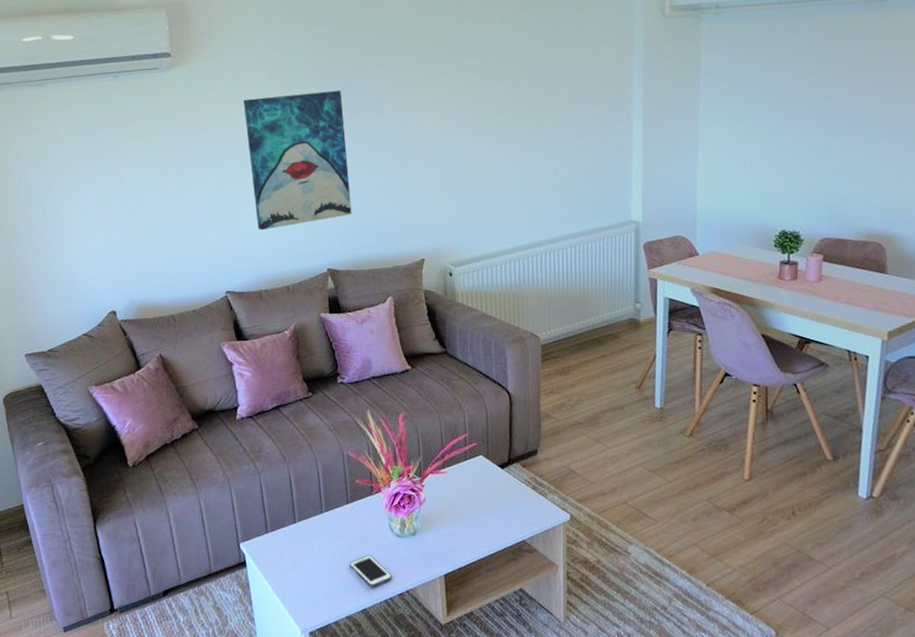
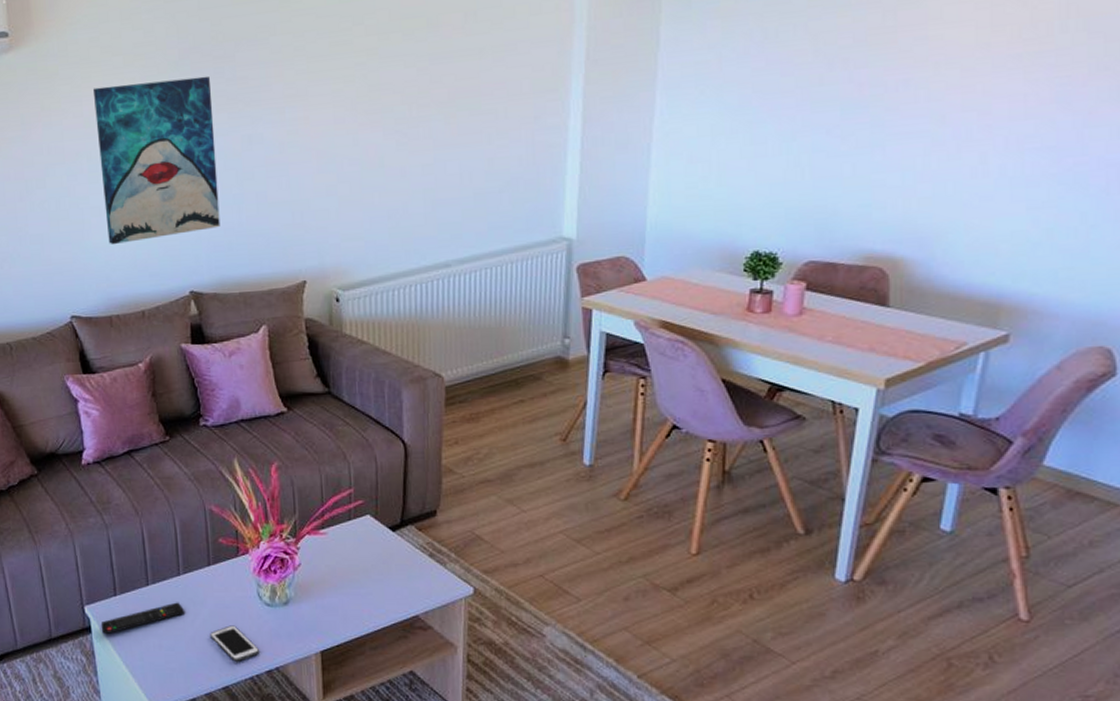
remote control: none [254,536,328,568] -> present [100,602,186,635]

